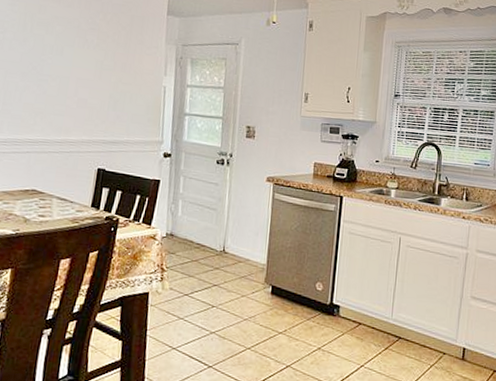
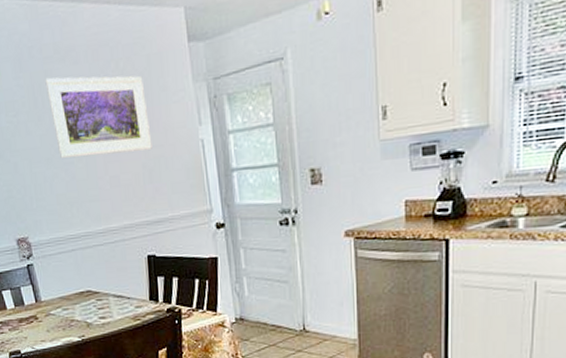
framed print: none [35,11,124,85] -> present [45,76,152,158]

